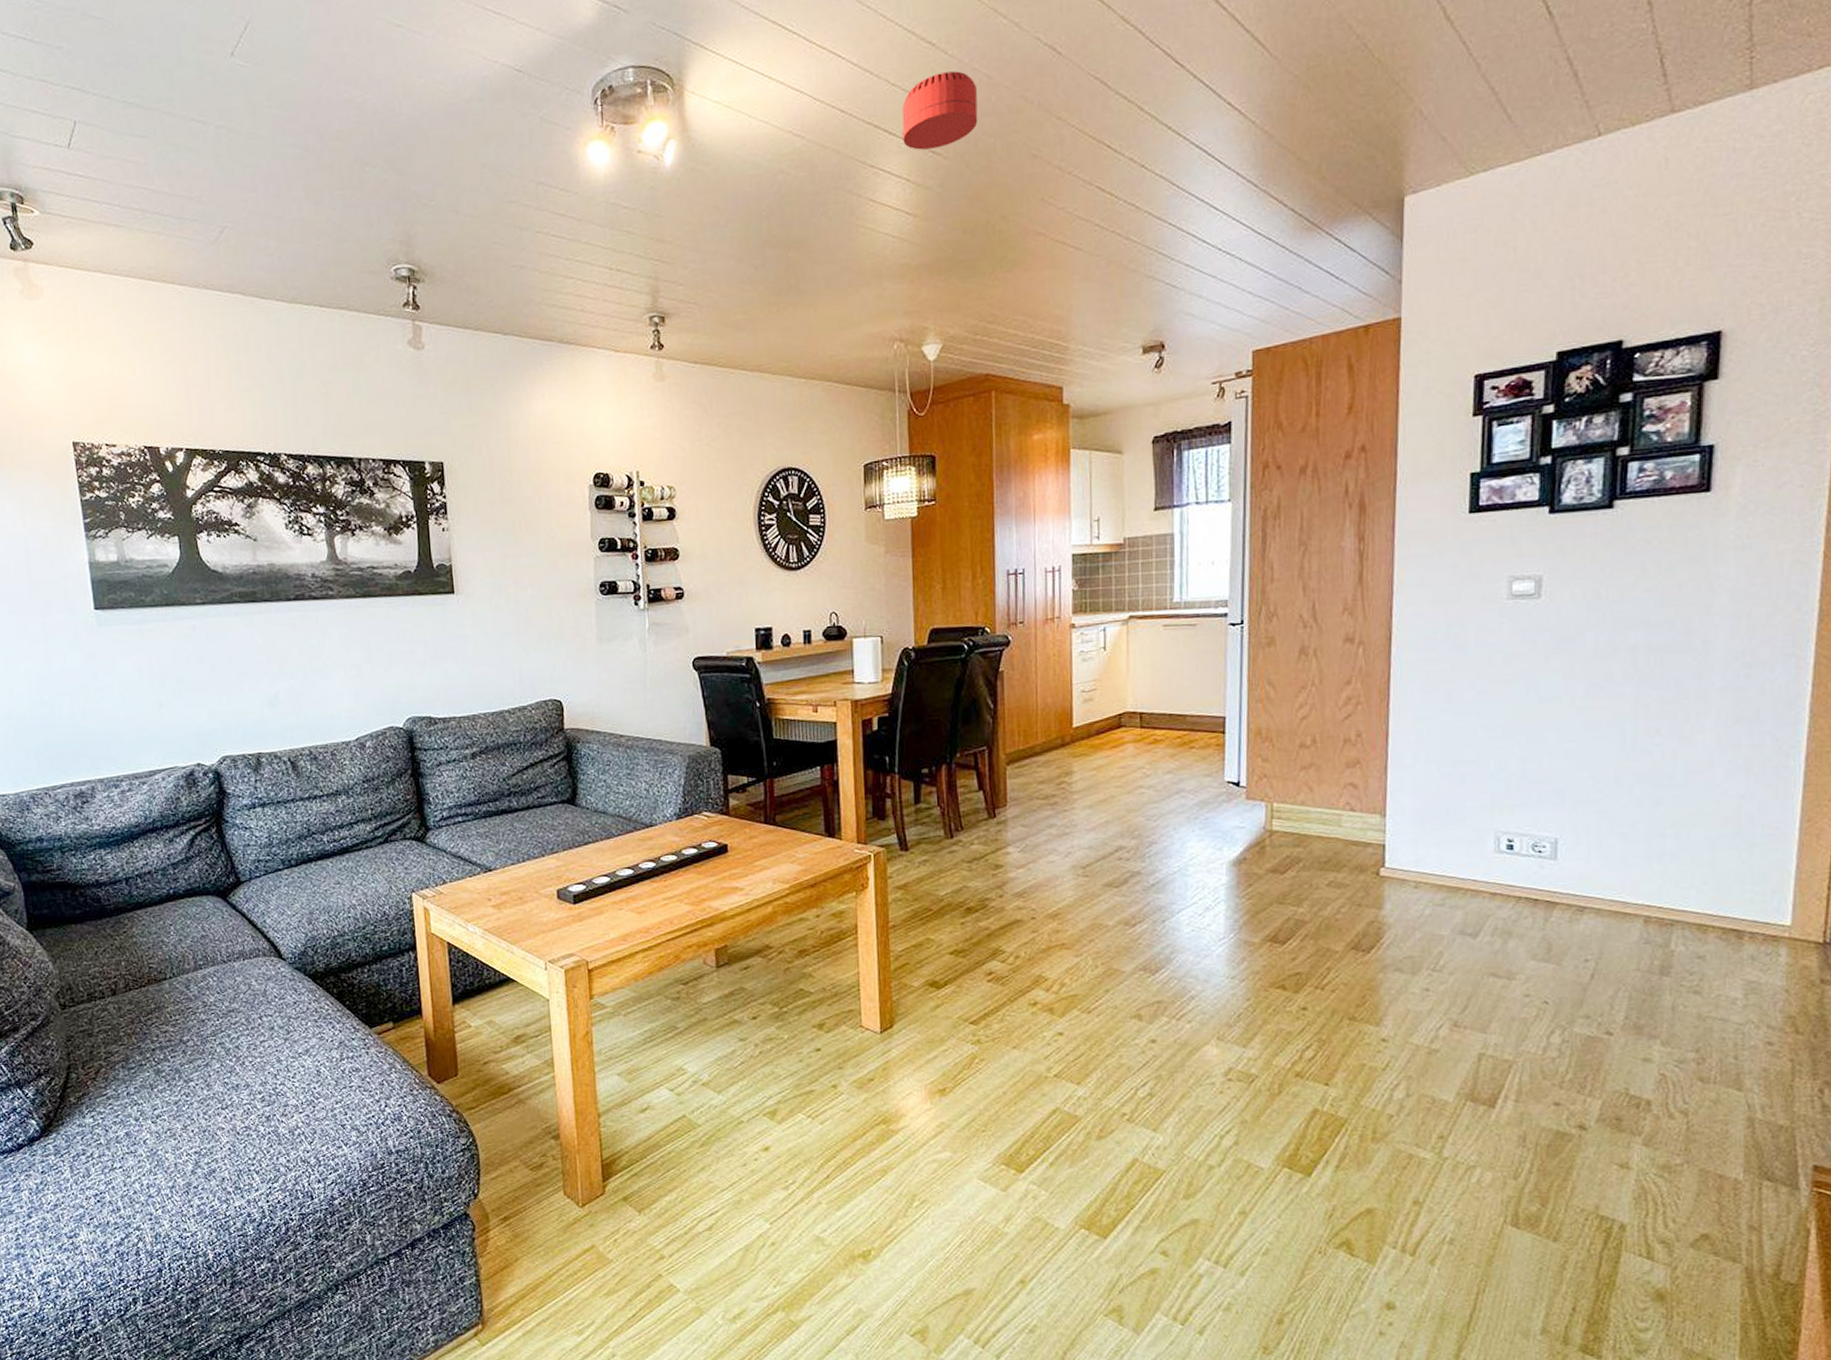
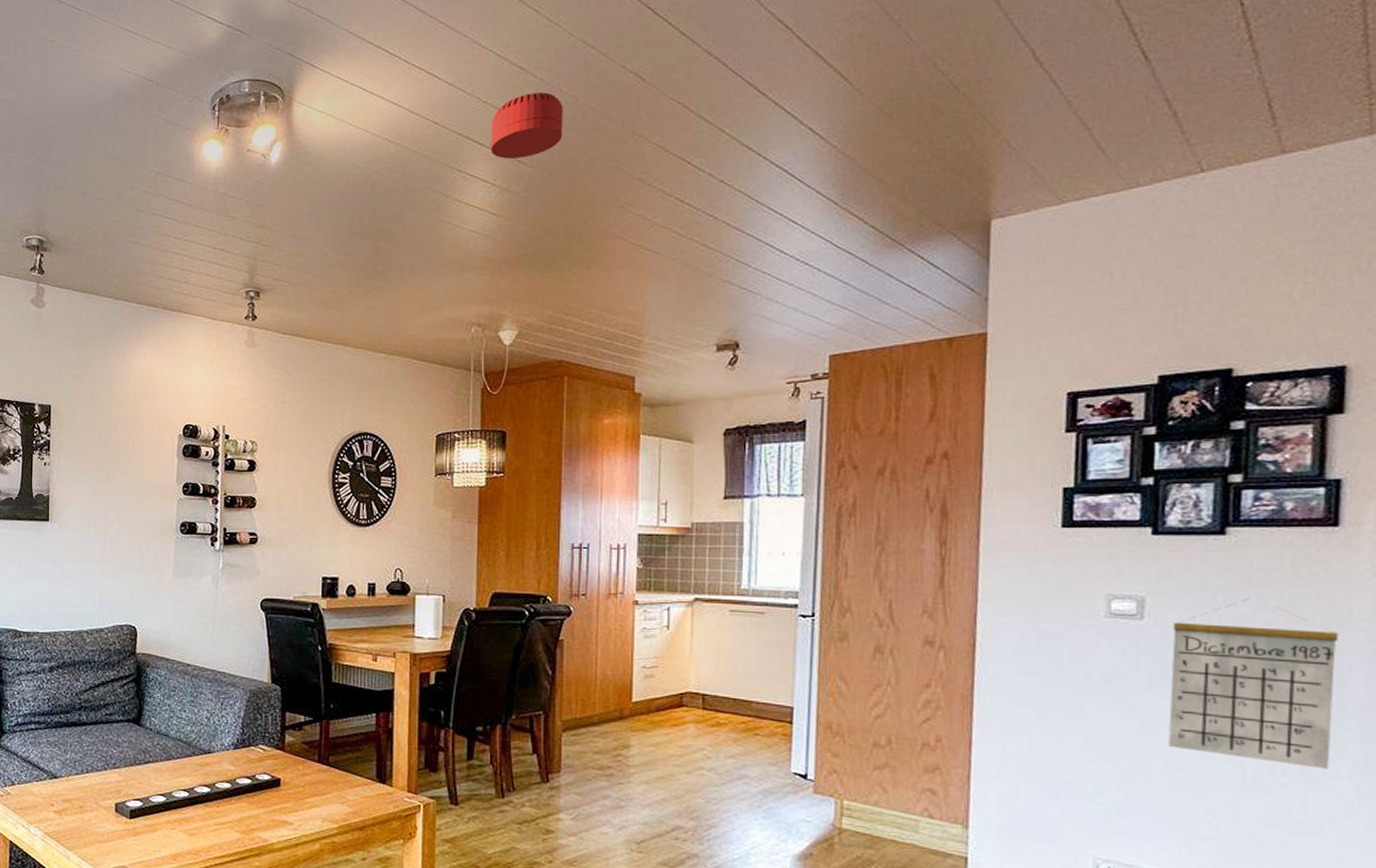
calendar: none [1560,568,1707,726] -> present [1168,597,1339,769]

